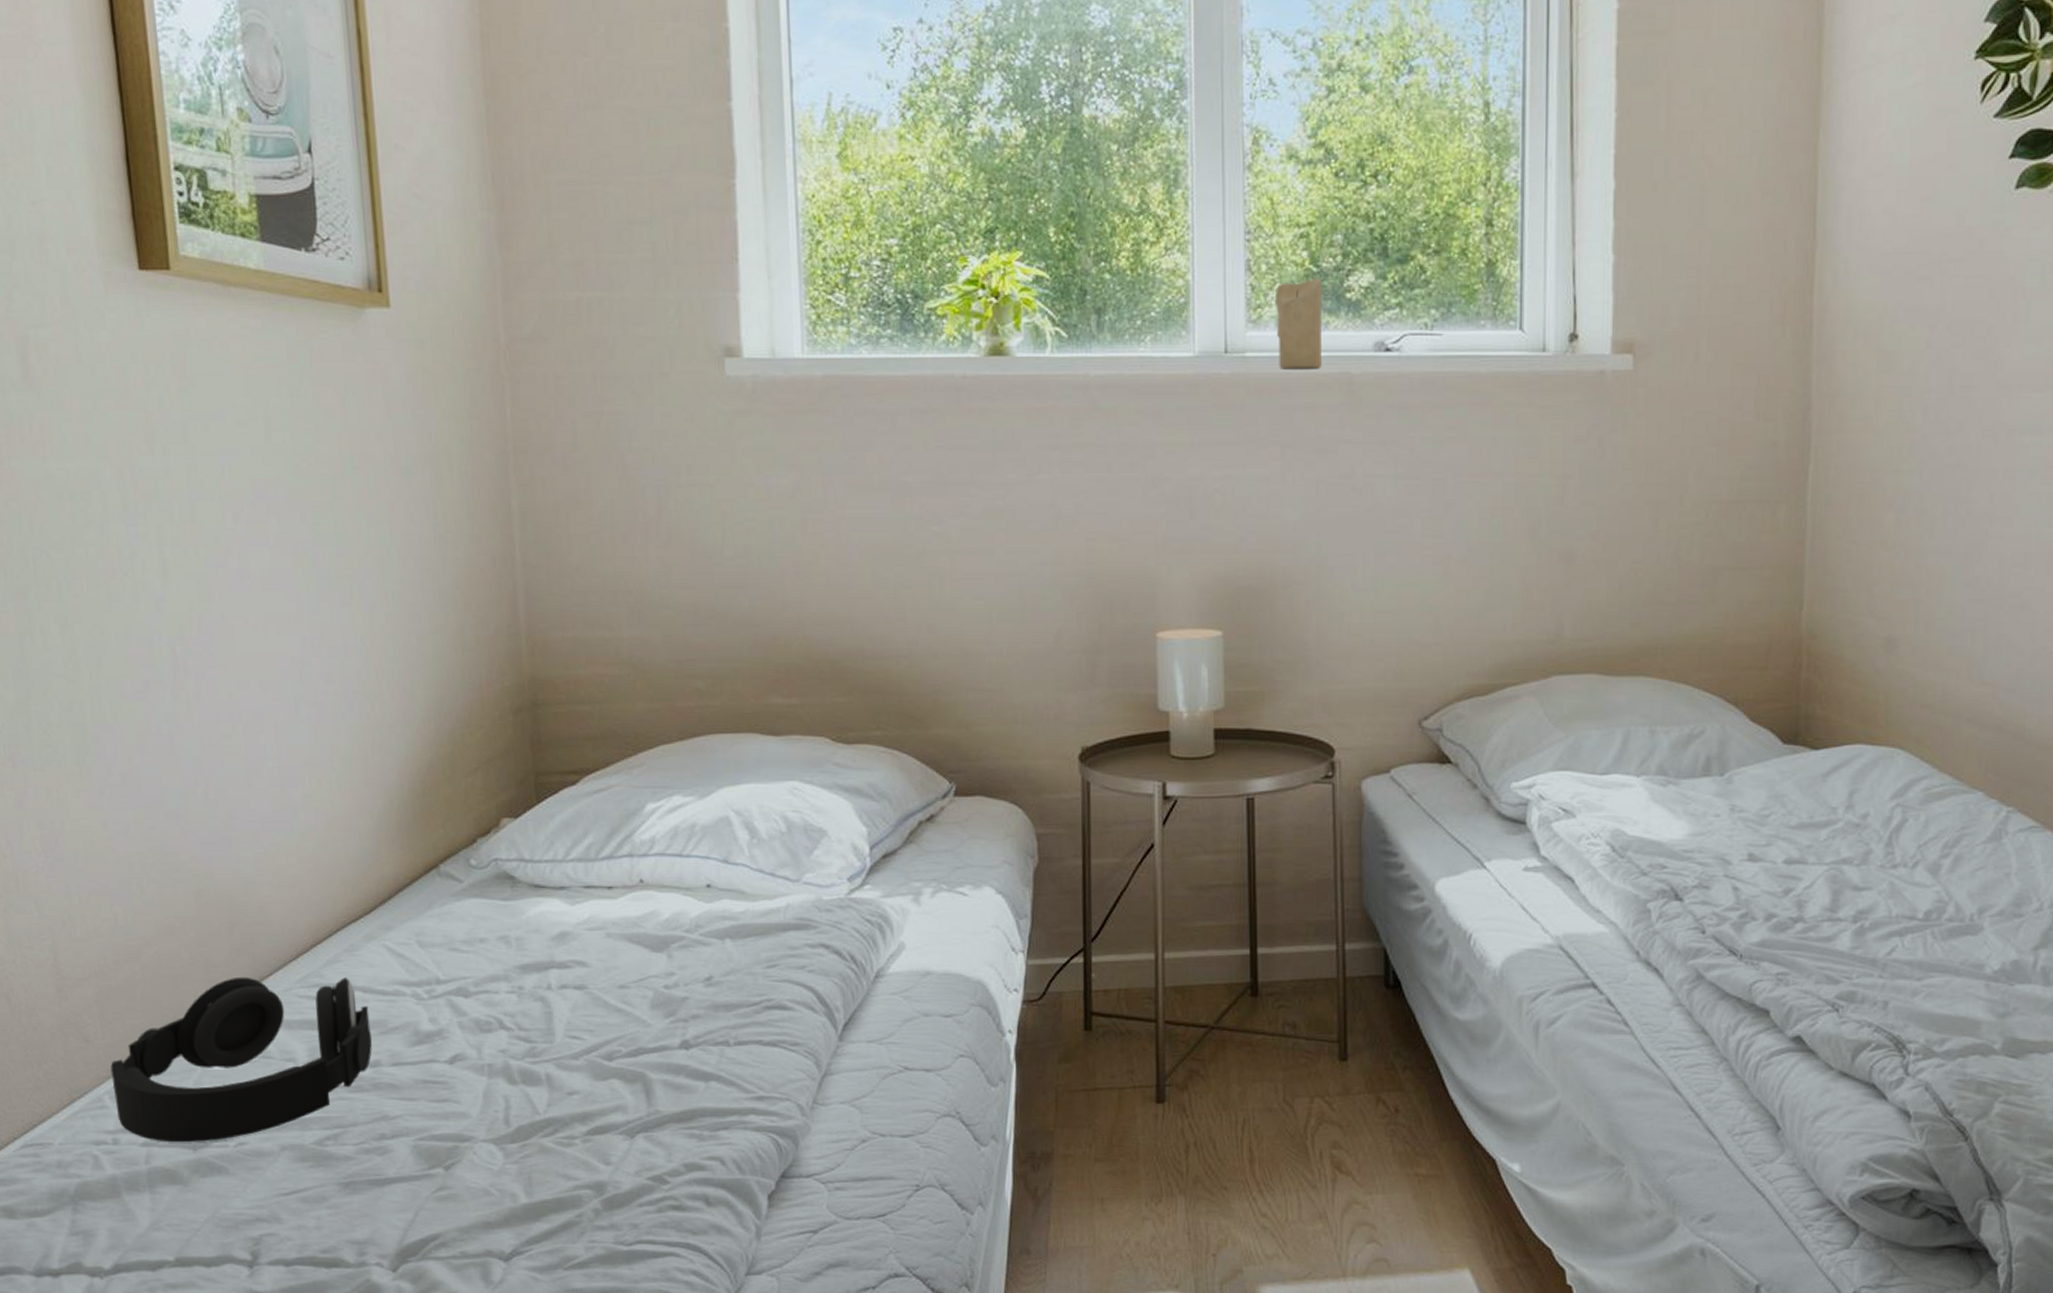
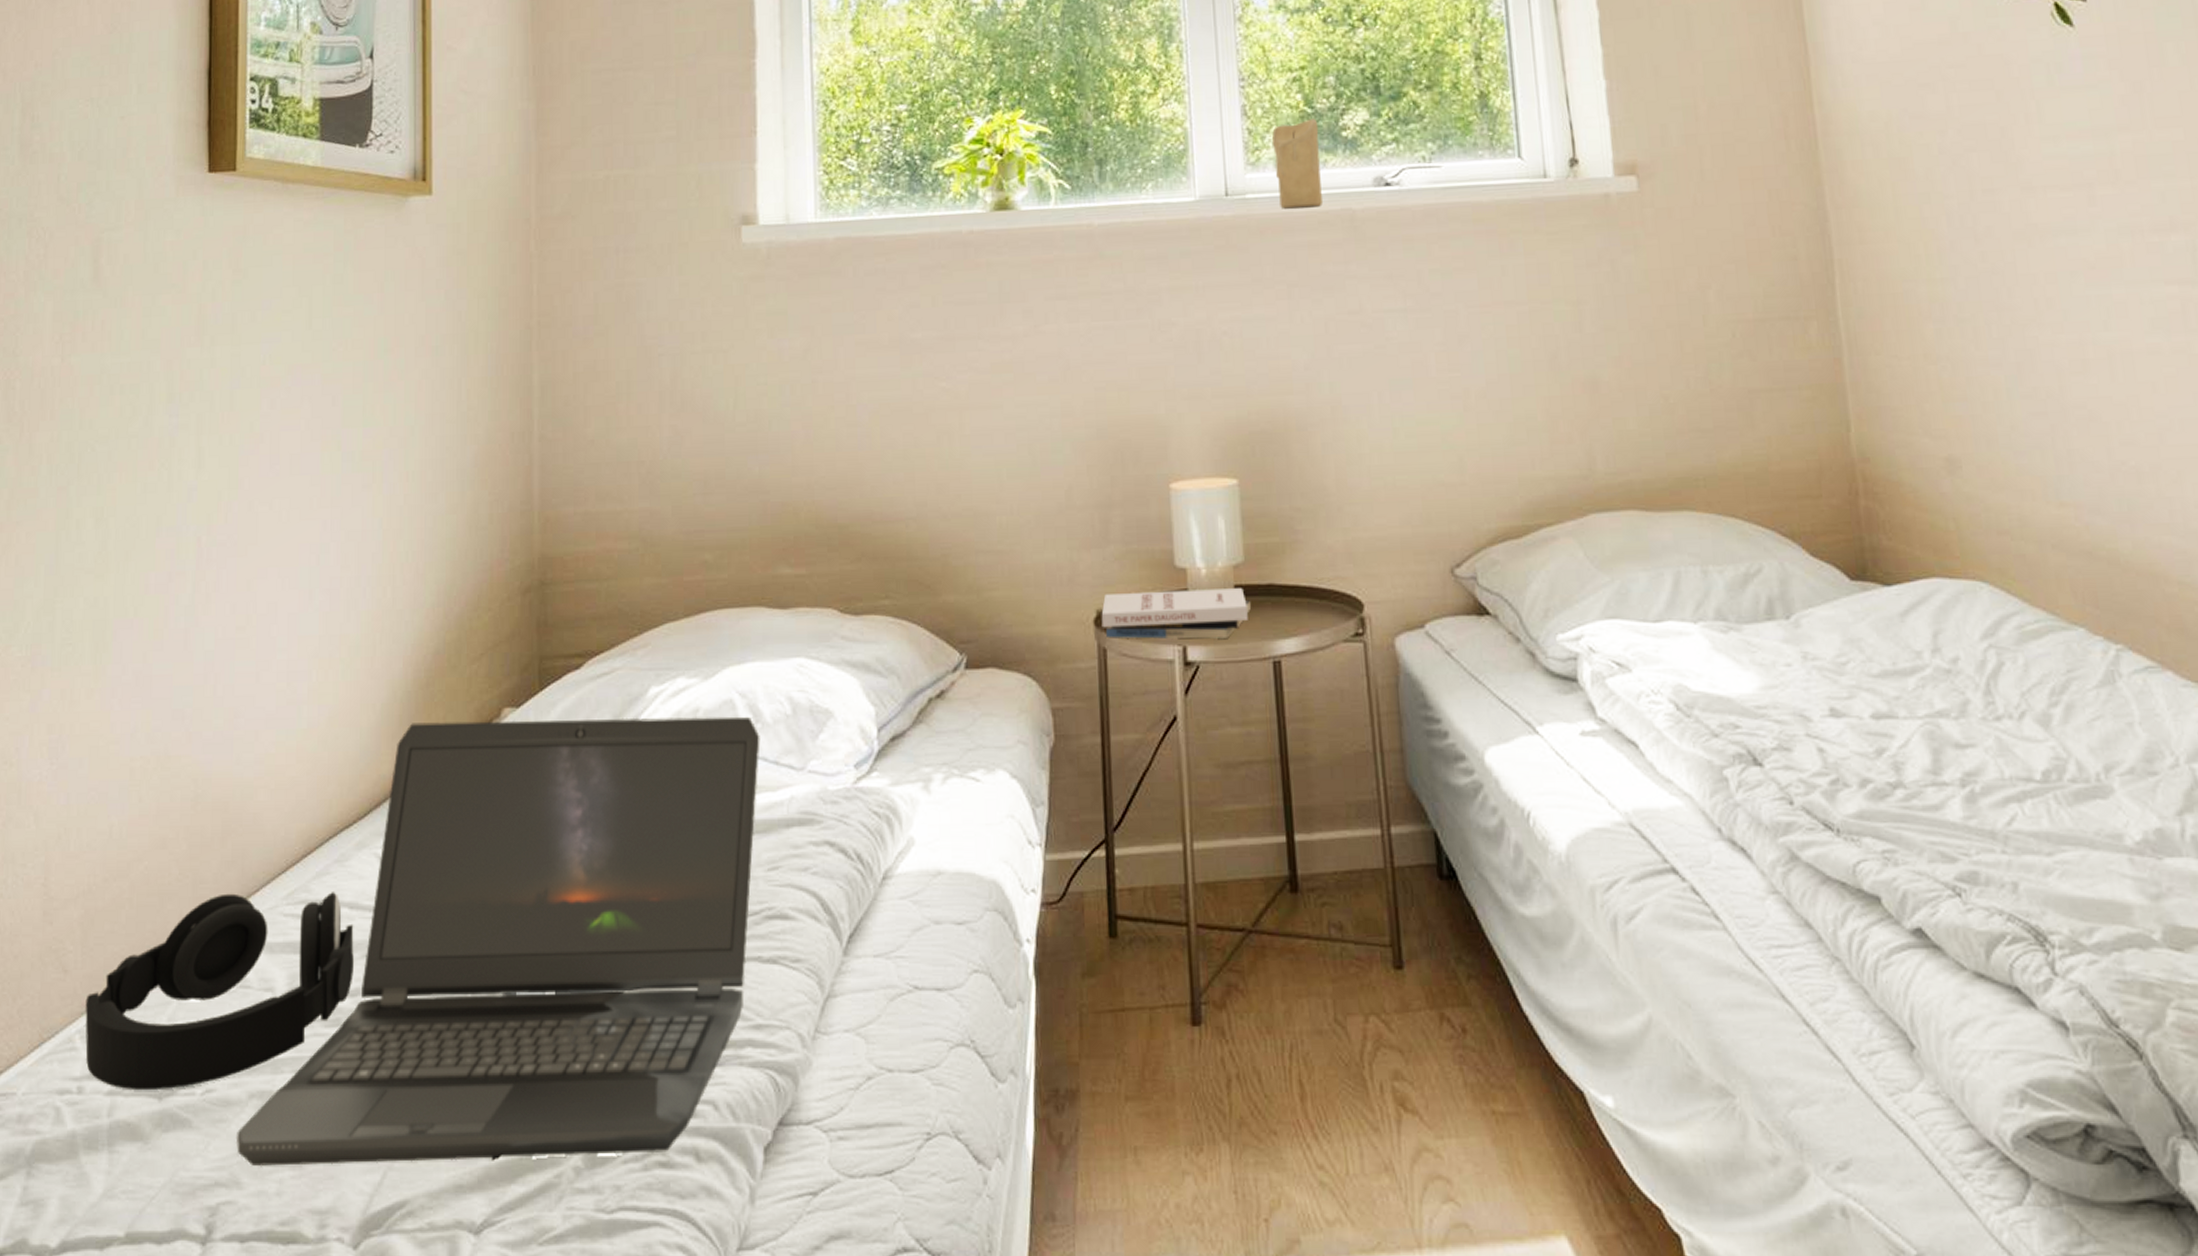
laptop computer: none [271,829,757,1205] -> present [235,716,760,1166]
books: none [1086,731,1230,776] -> present [1101,588,1252,639]

